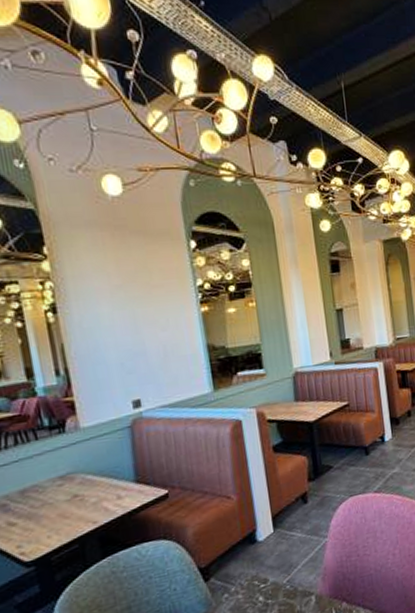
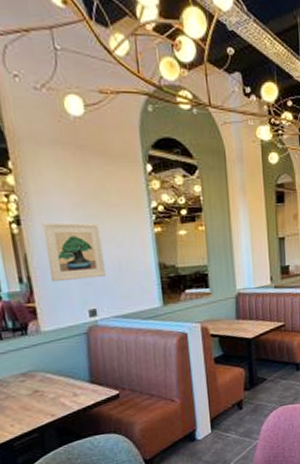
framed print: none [80,305,150,373] -> present [42,222,106,282]

